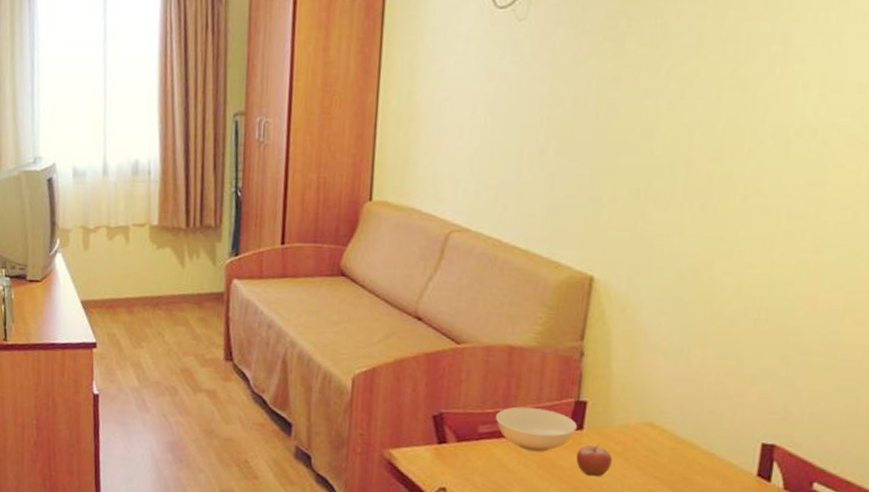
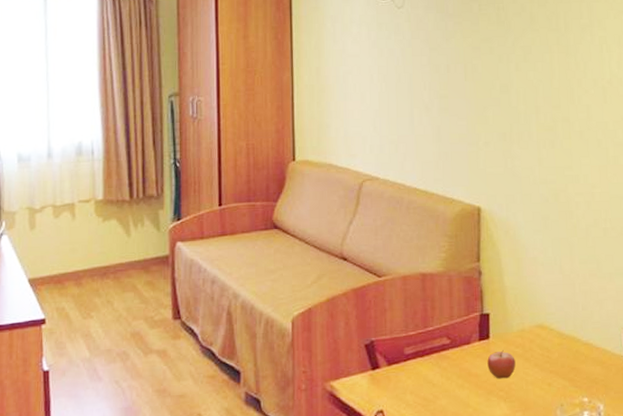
bowl: present [496,407,578,452] -> none [418,325,485,365]

